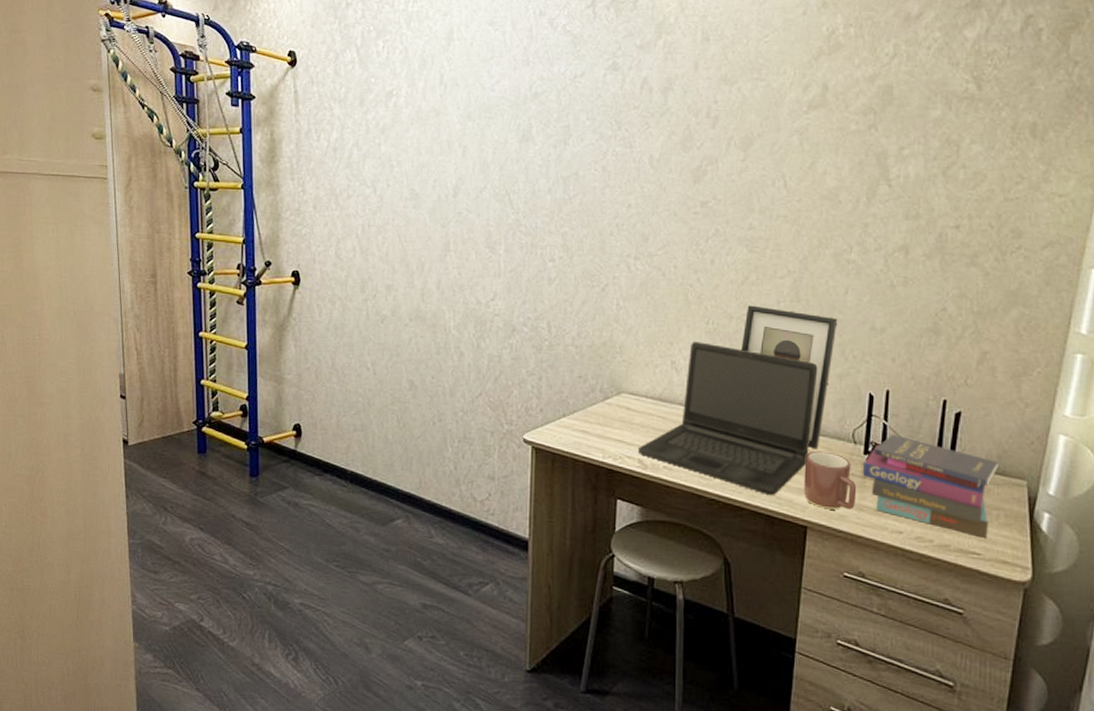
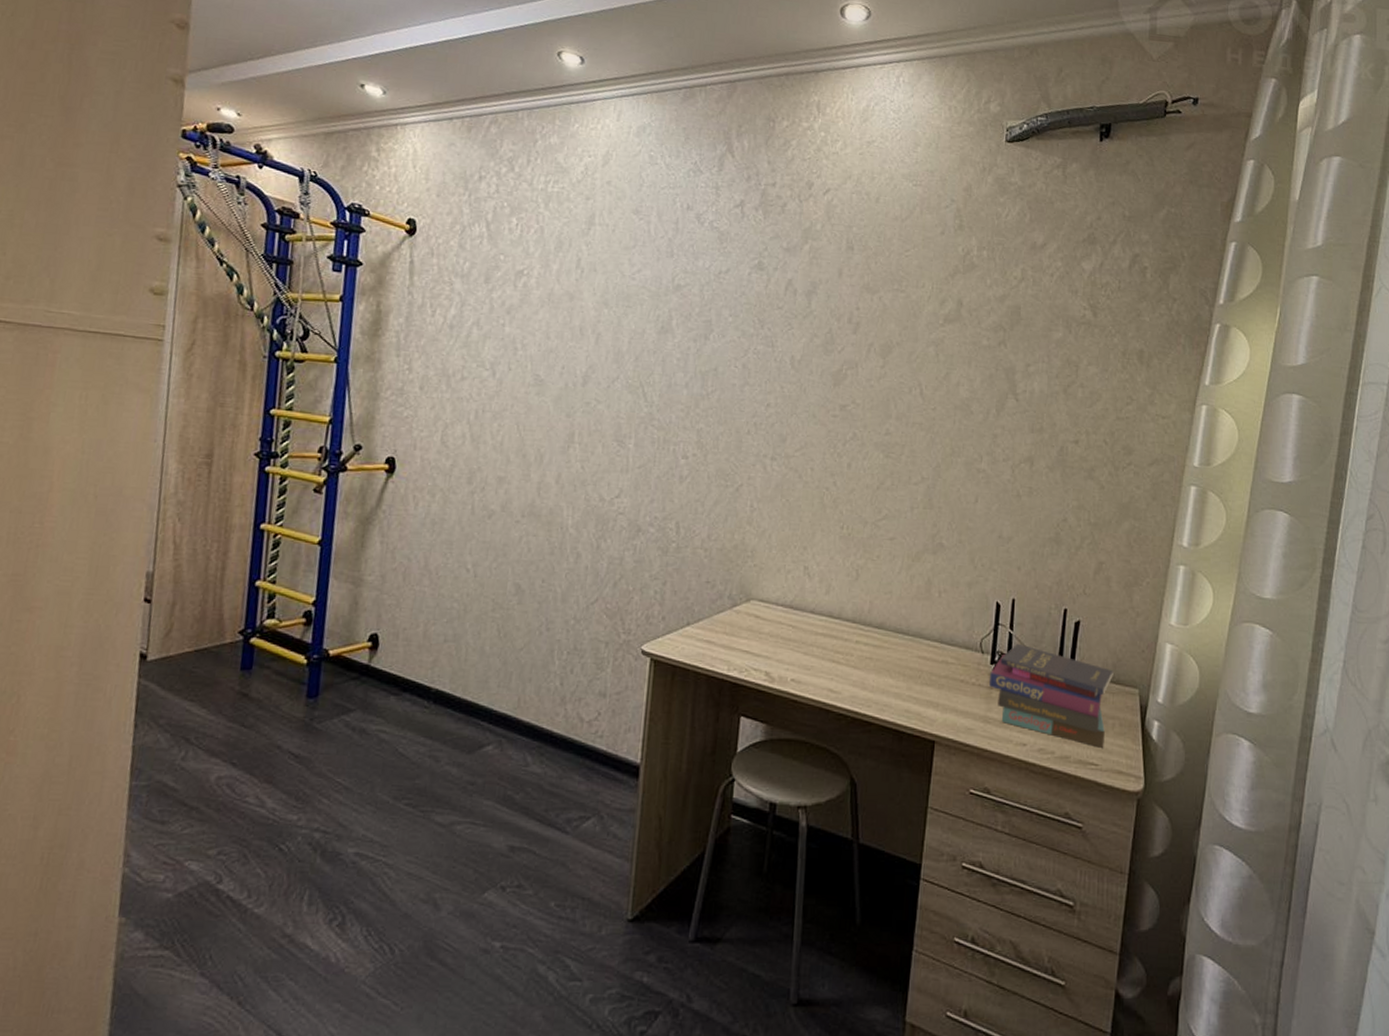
laptop: present [637,342,818,495] -> none [765,547,949,708]
picture frame: present [741,305,838,449] -> none [875,510,968,659]
mug: present [803,451,857,510] -> none [932,661,984,723]

